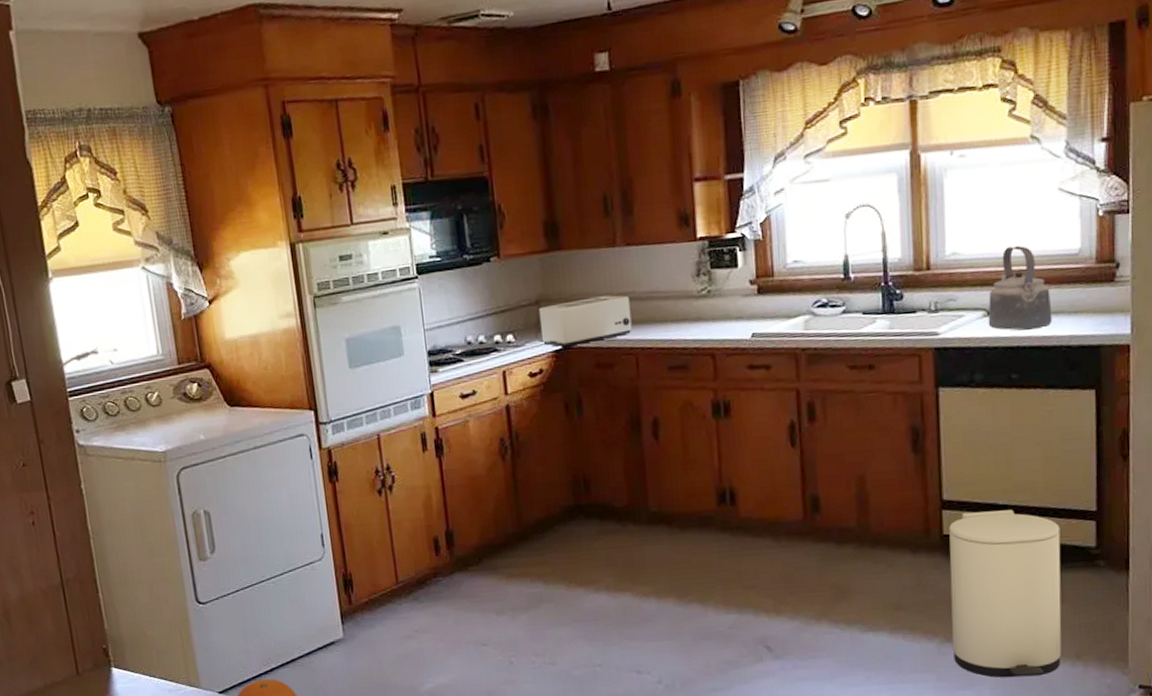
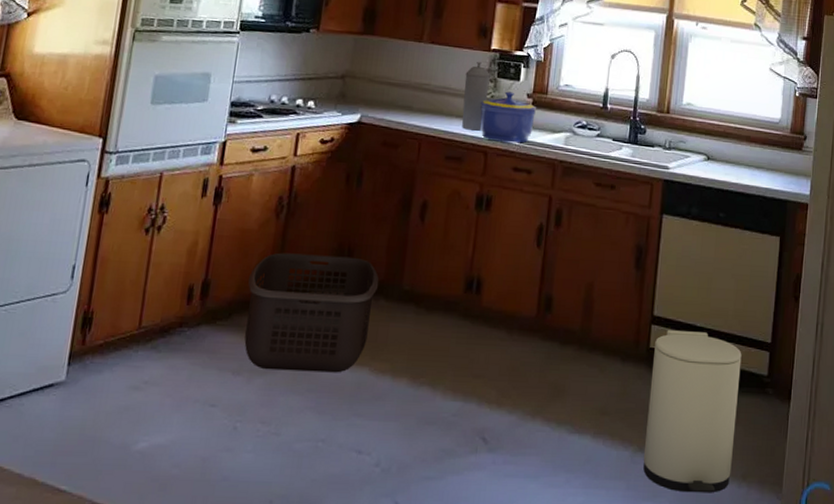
clothes hamper: none [488,487,624,607] -> present [244,252,379,373]
toaster: present [538,295,632,347] -> none [339,81,425,122]
canister: none [673,255,704,335] -> present [462,62,490,132]
cooking pot: none [695,281,764,341] -> present [479,91,537,143]
kettle: present [988,246,1053,331] -> none [707,107,756,178]

